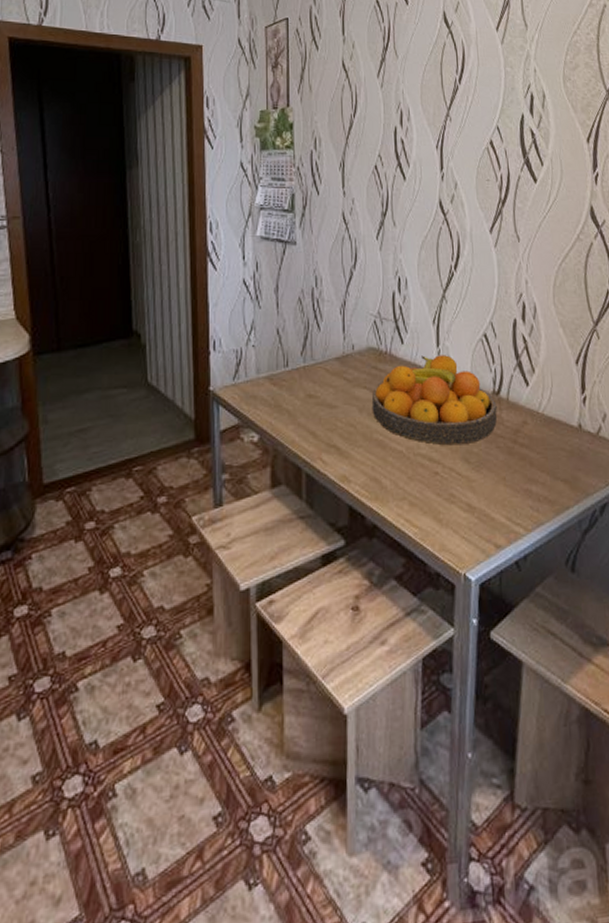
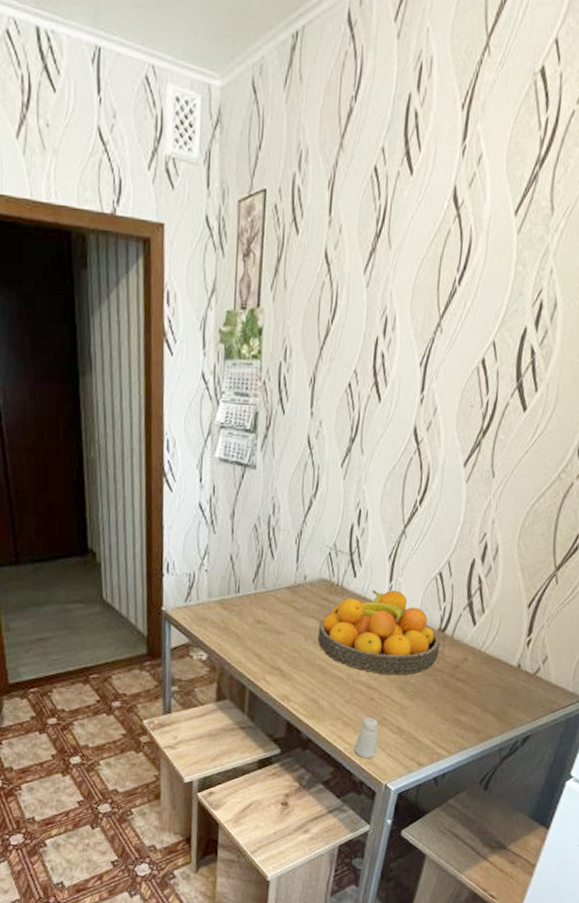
saltshaker: none [424,494,449,543] -> present [354,717,378,758]

